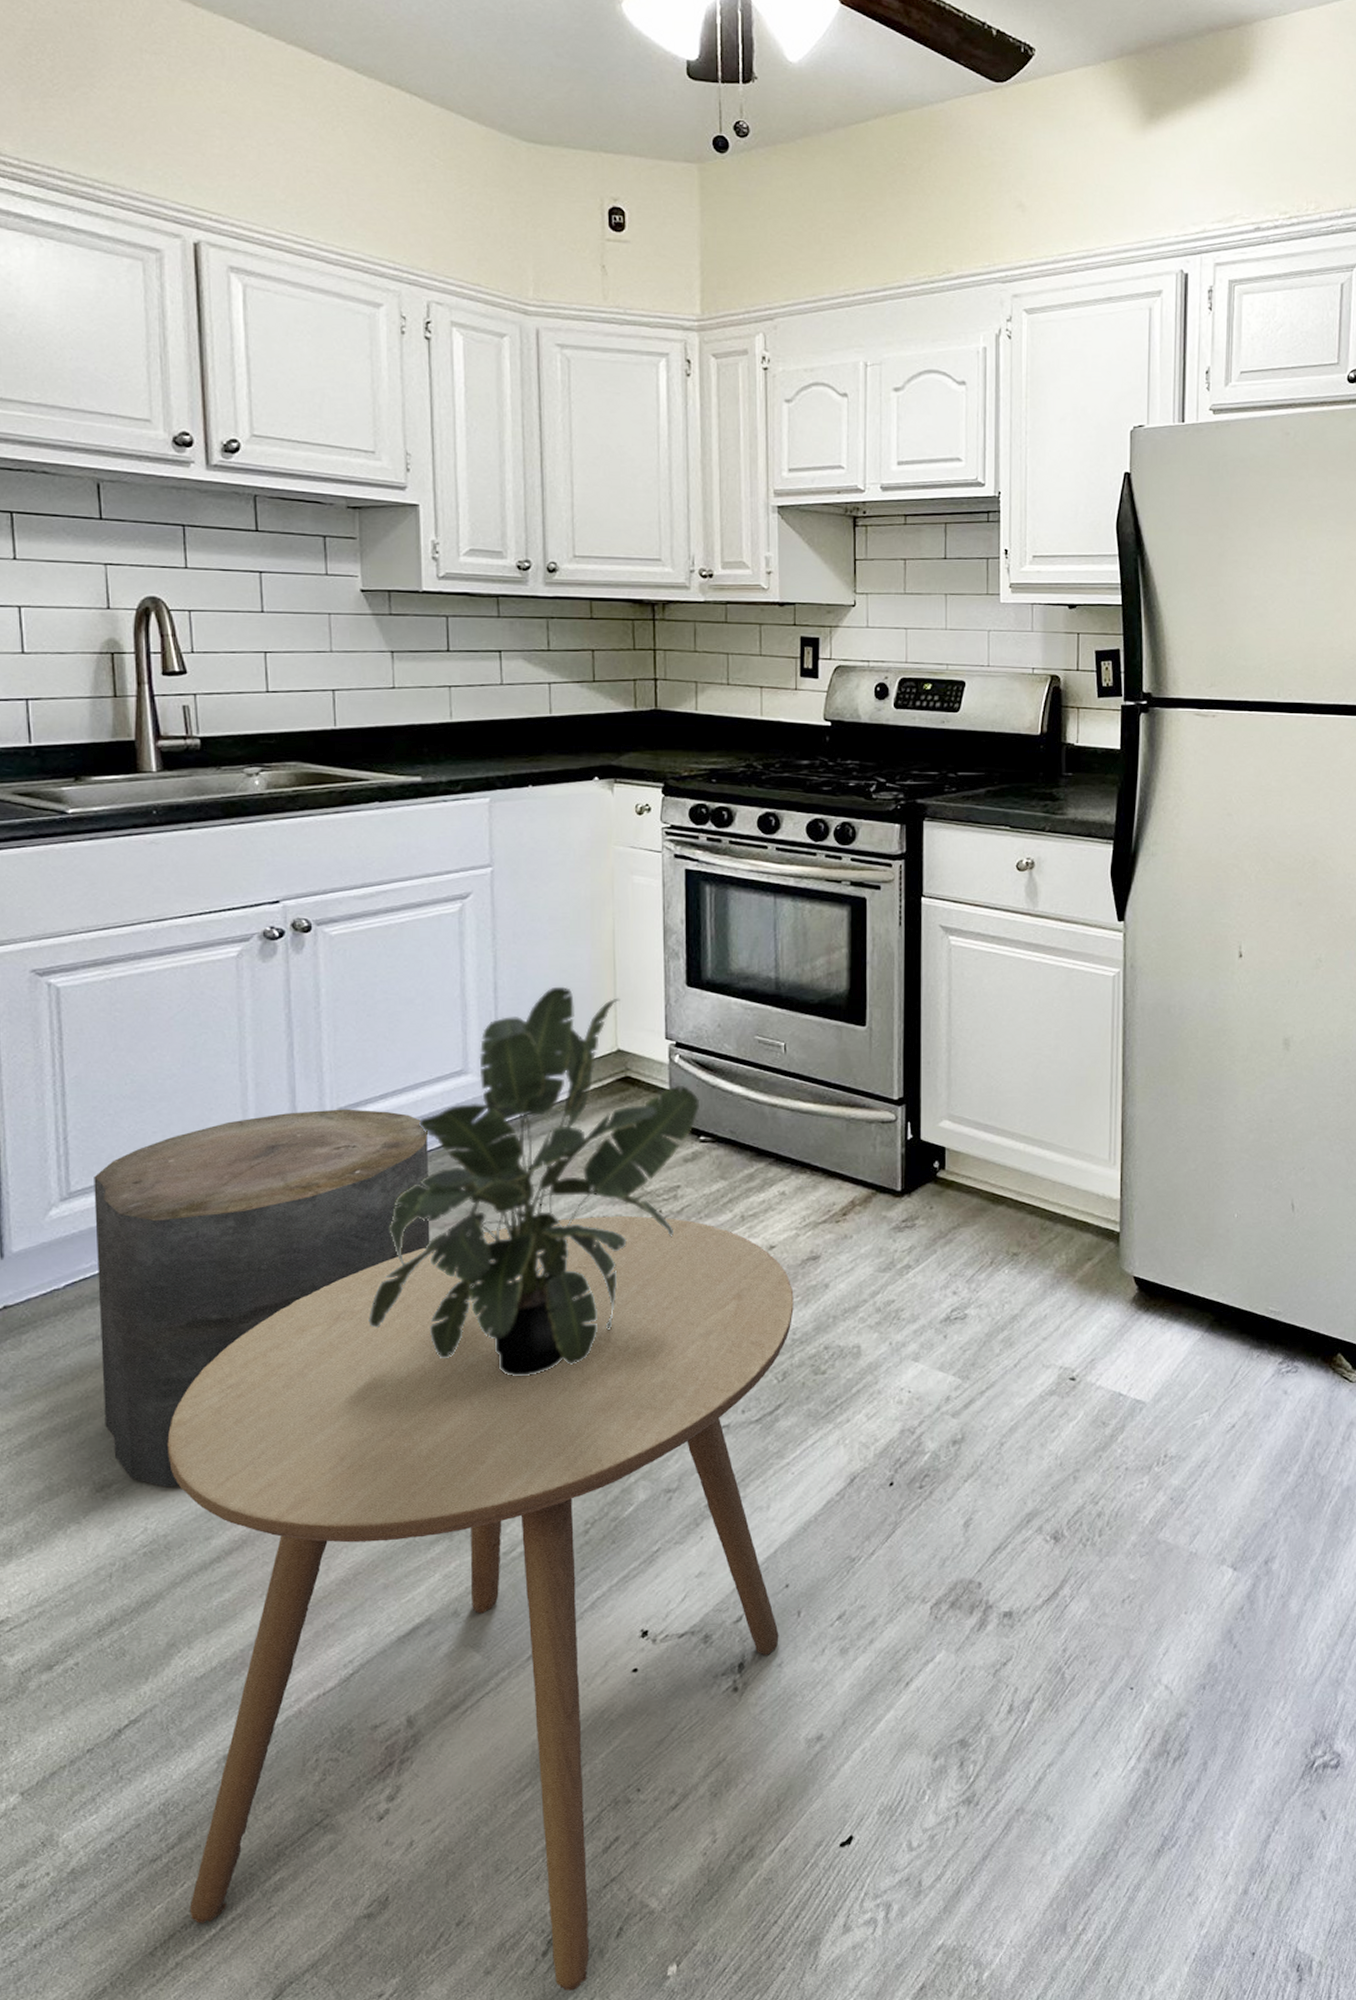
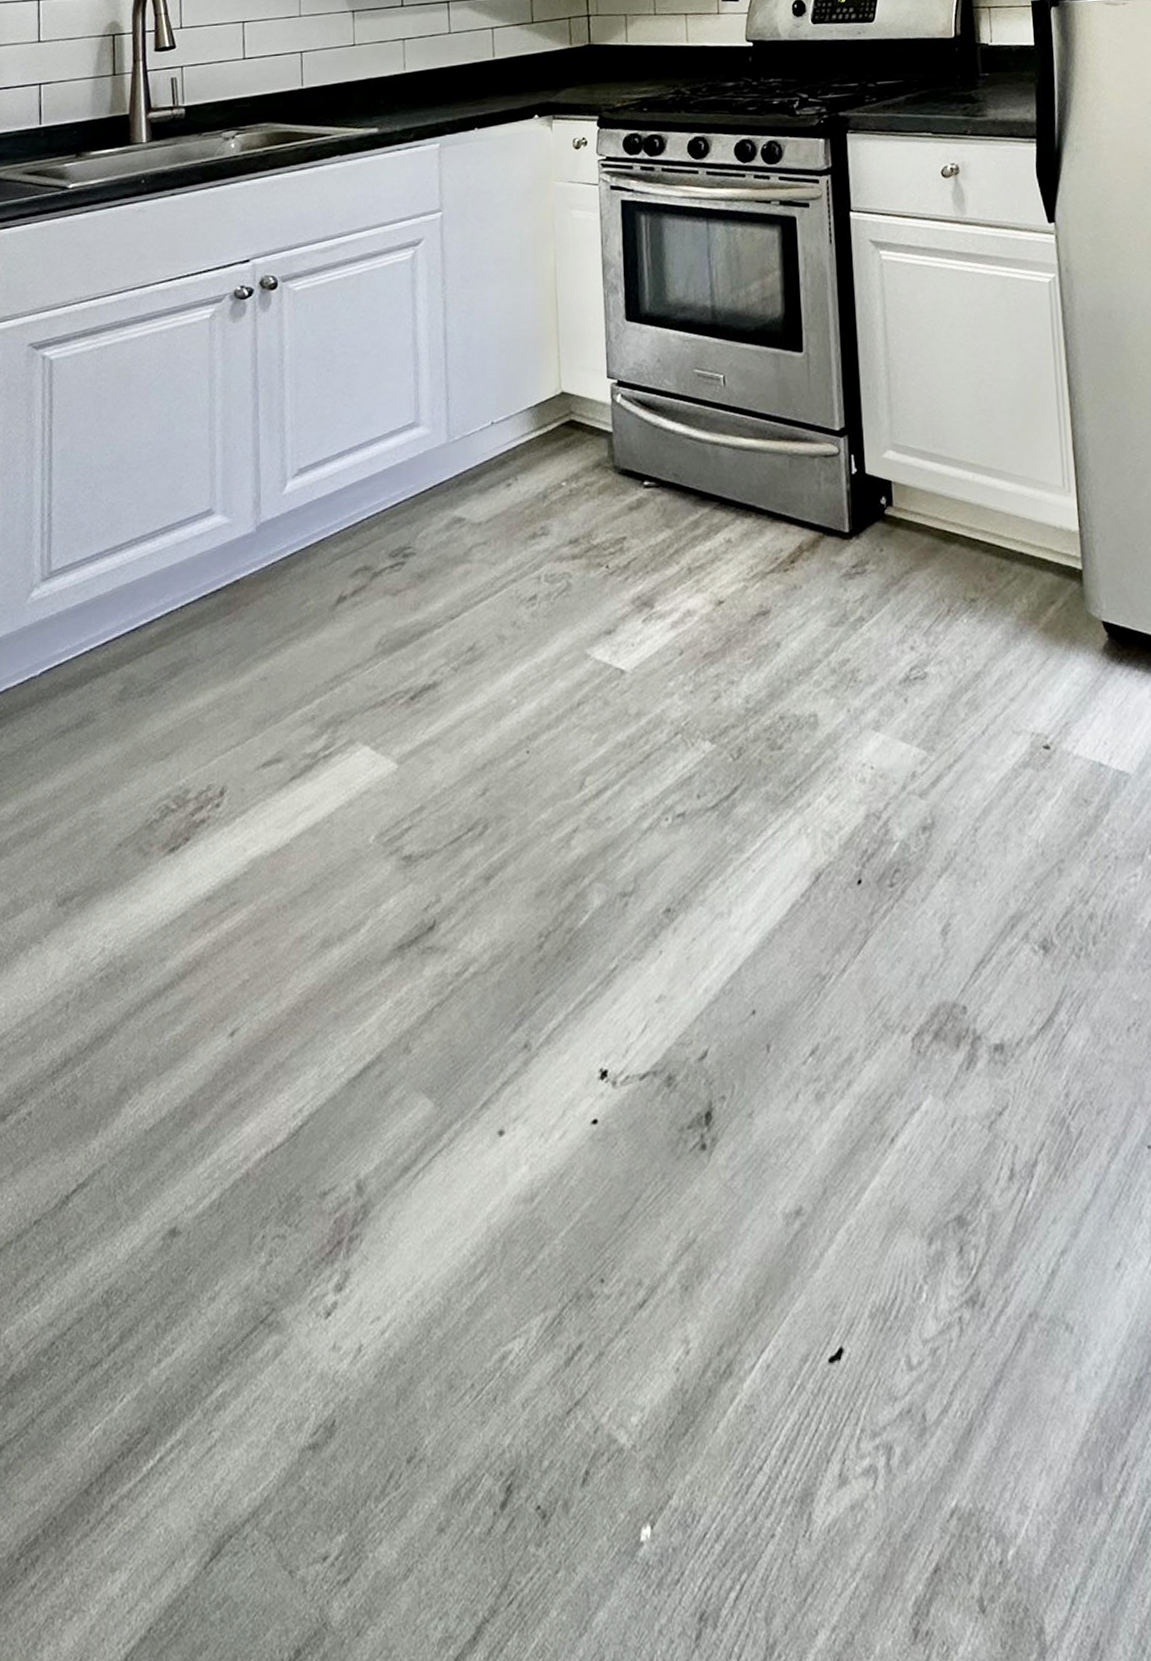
stool: present [94,1109,430,1488] -> none [70,469,384,900]
side table: present [167,1215,794,1991] -> none [128,573,748,1559]
potted plant: present [368,986,700,1377] -> none [323,329,643,762]

